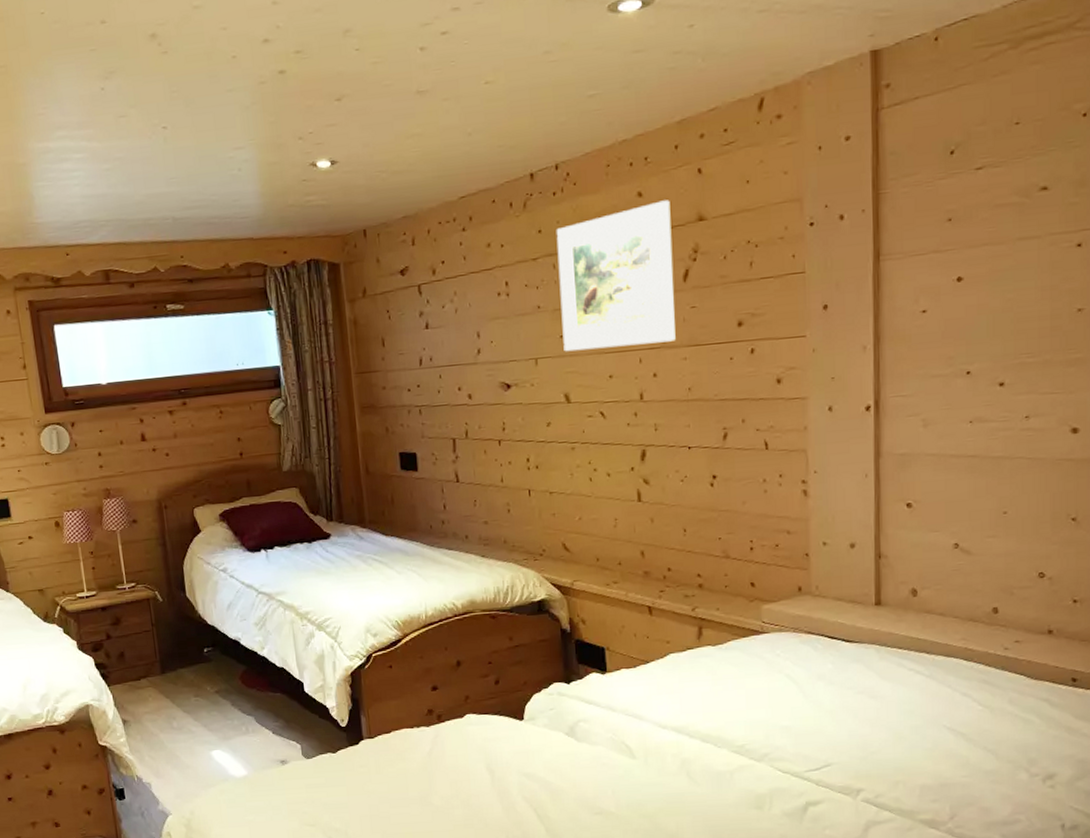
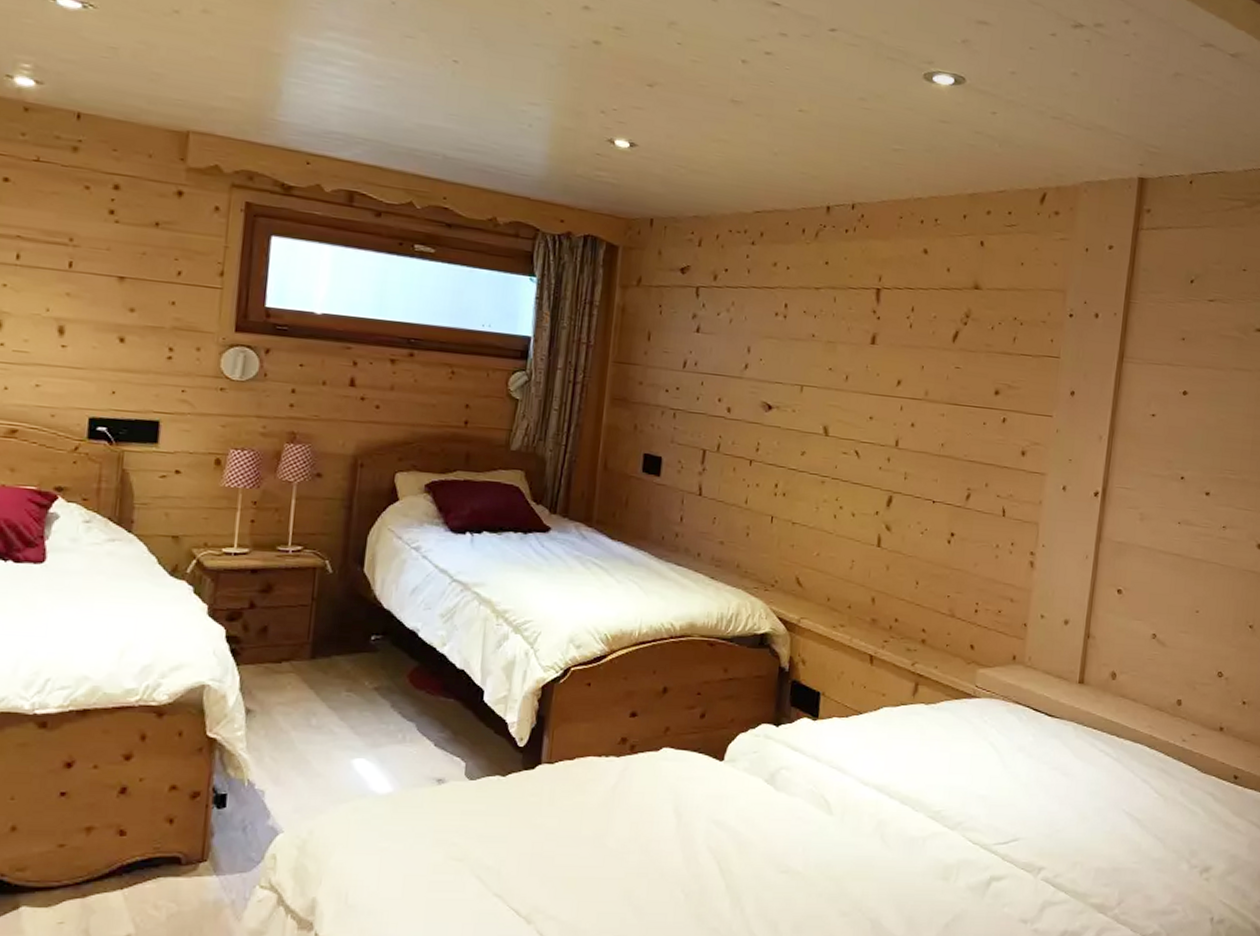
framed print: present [556,200,676,352] -> none [830,262,952,396]

